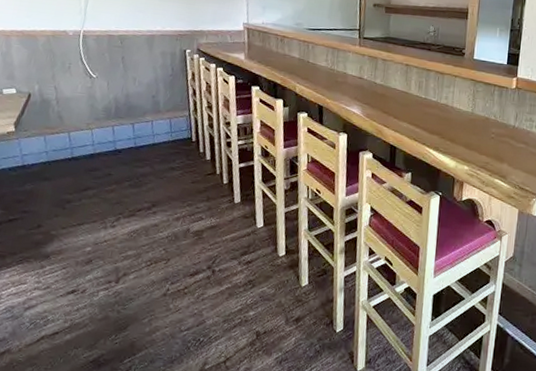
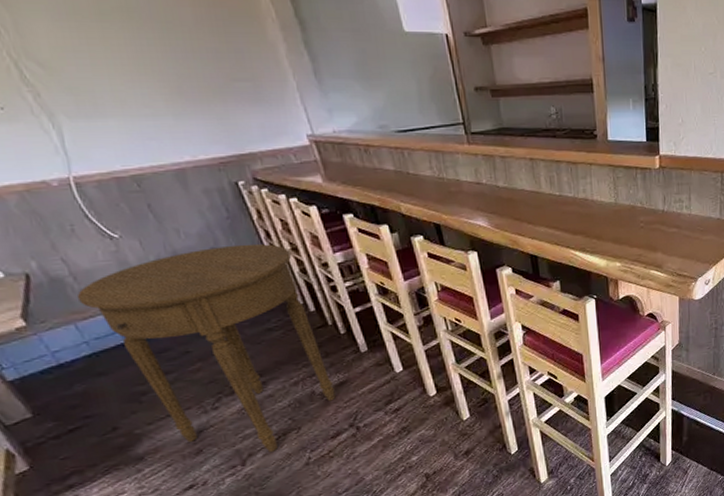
side table: none [53,95,206,276] -> present [76,244,336,452]

